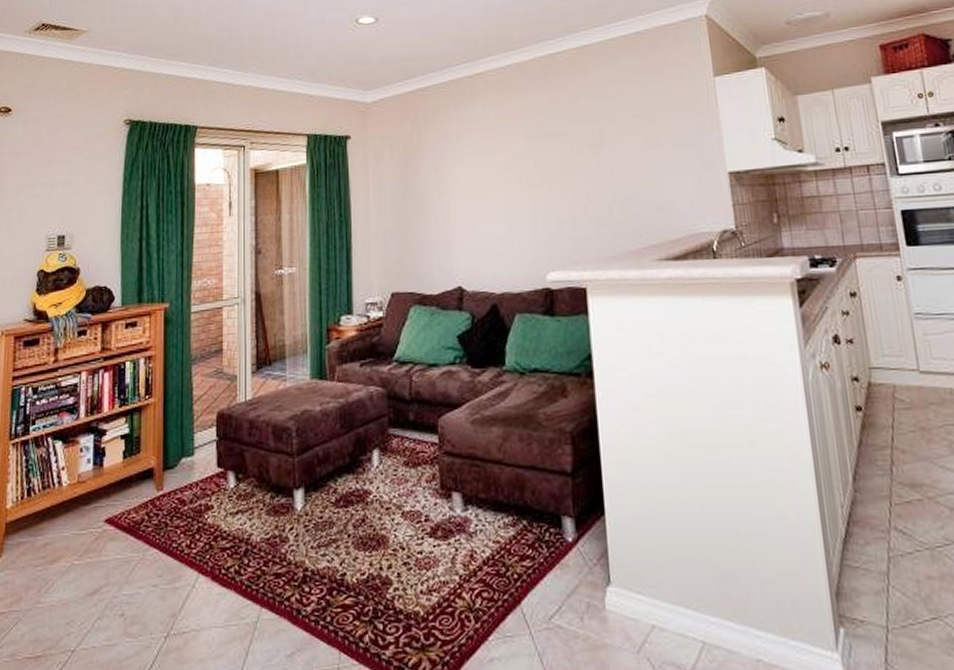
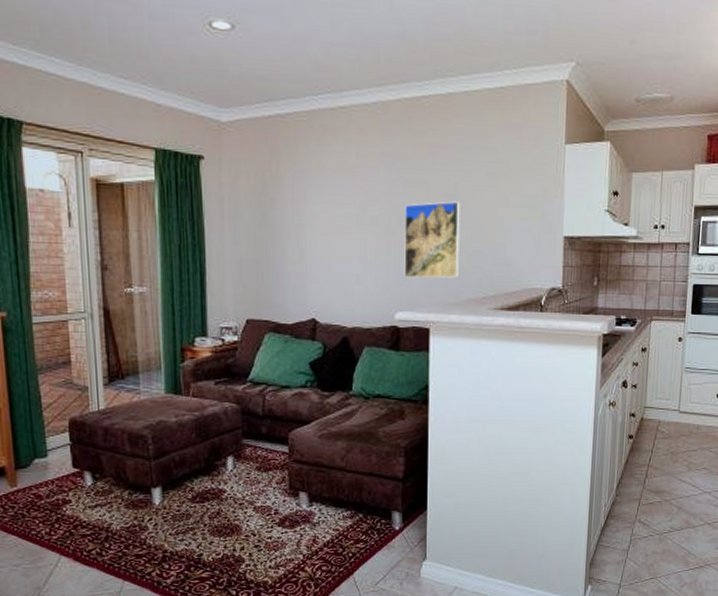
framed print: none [548,148,613,235] -> present [404,201,461,278]

